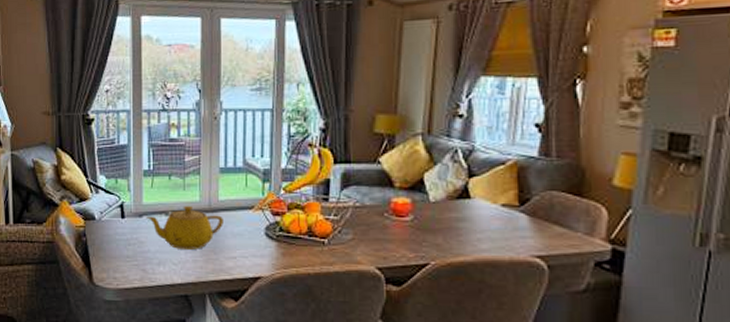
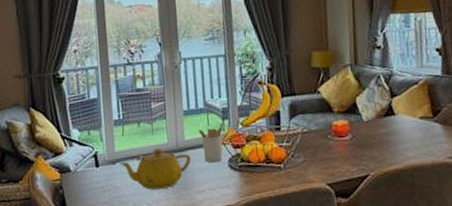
utensil holder: none [234,185,263,229] -> present [198,122,223,163]

